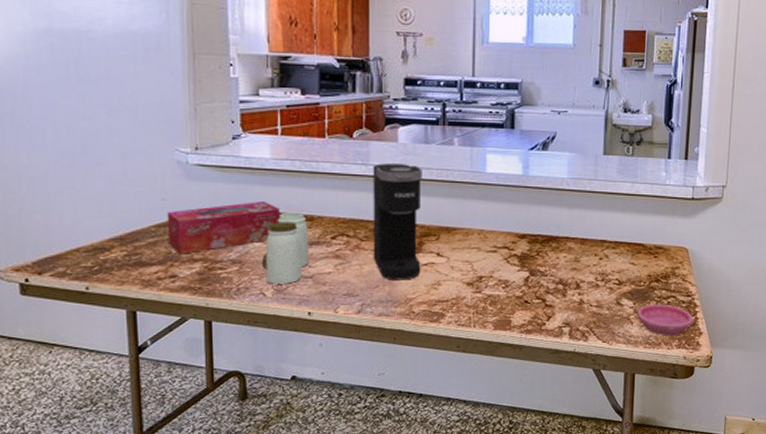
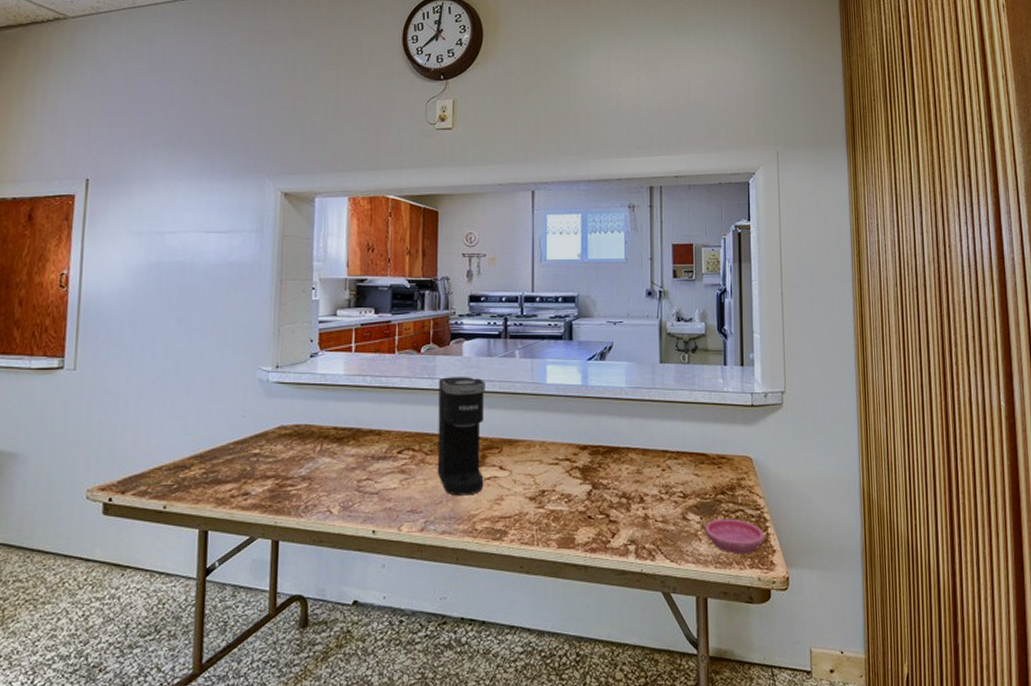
tissue box: present [167,200,280,254] -> none [243,416,350,471]
jar: present [261,212,309,284] -> none [329,426,376,501]

